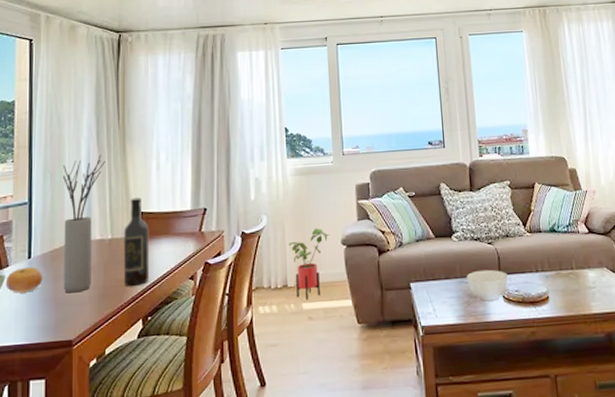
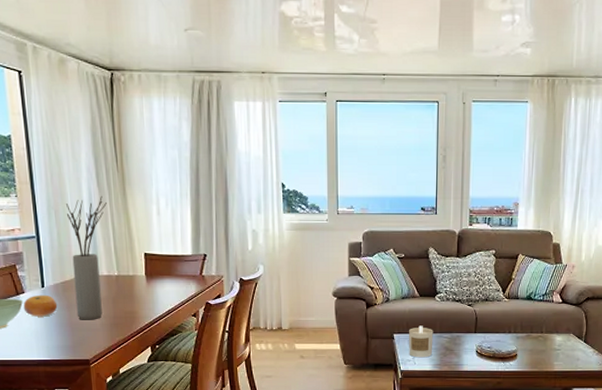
wine bottle: present [123,197,150,286] -> none [128,240,156,318]
house plant: present [288,227,329,300] -> none [283,279,321,341]
candle: none [426,270,456,310] -> present [408,325,433,358]
bowl: present [466,269,508,302] -> none [445,327,483,354]

